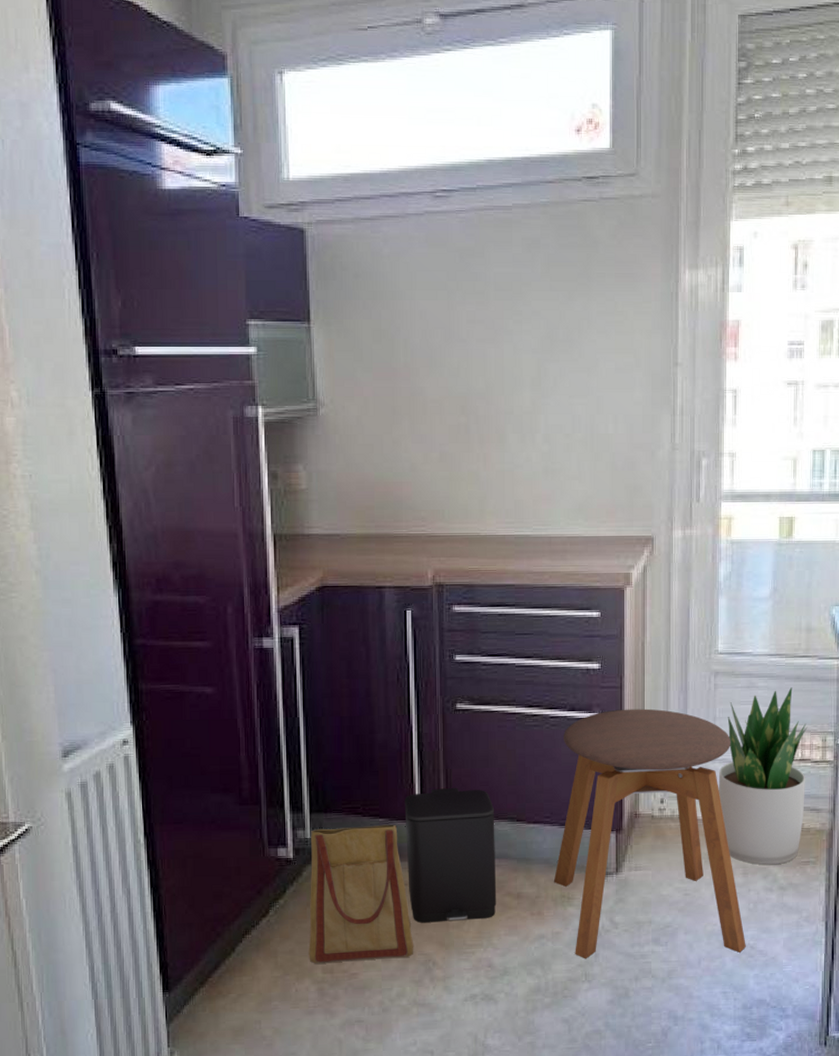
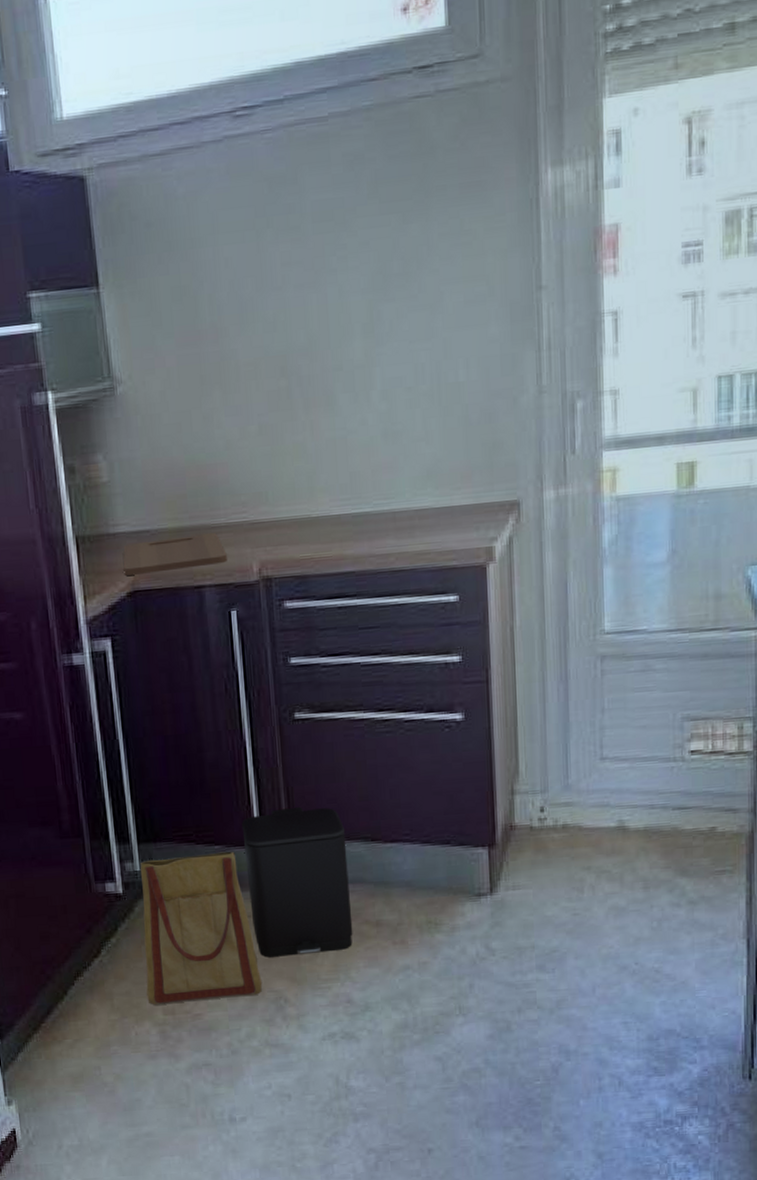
cutting board: none [314,542,406,573] -> present [123,533,227,577]
stool: present [553,708,746,959] -> none [417,704,650,991]
planter: present [718,687,808,866] -> none [609,667,719,877]

